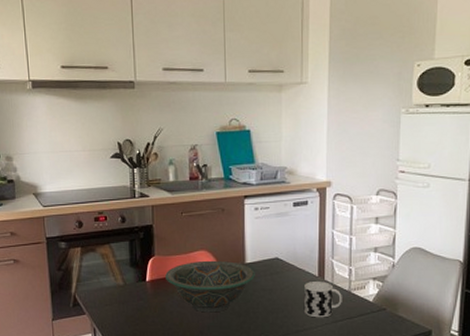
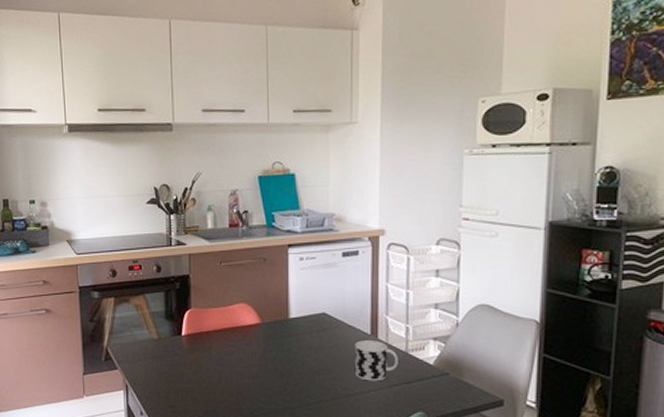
decorative bowl: present [165,260,255,313] -> none [202,314,300,372]

